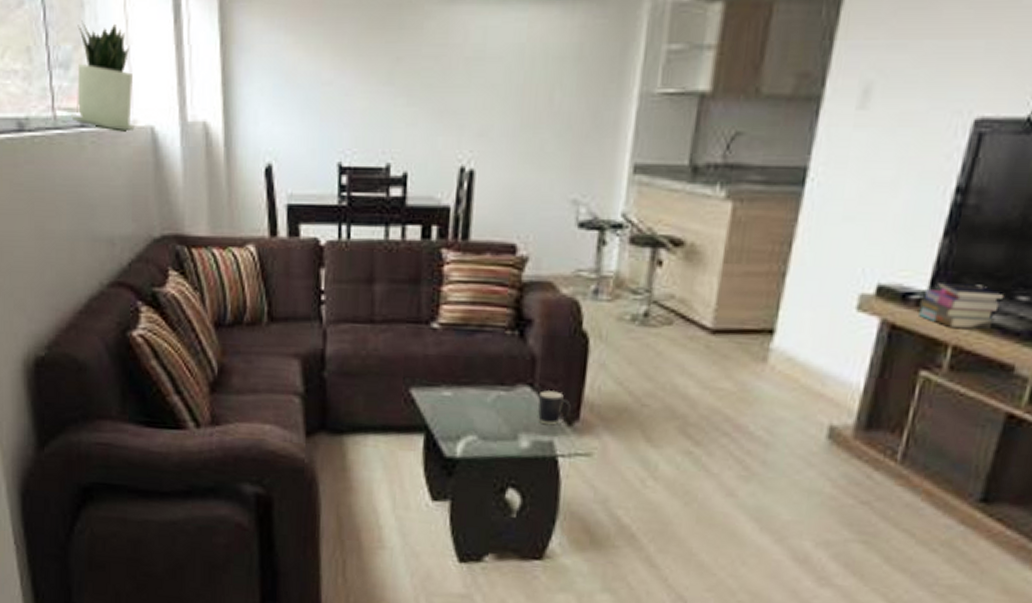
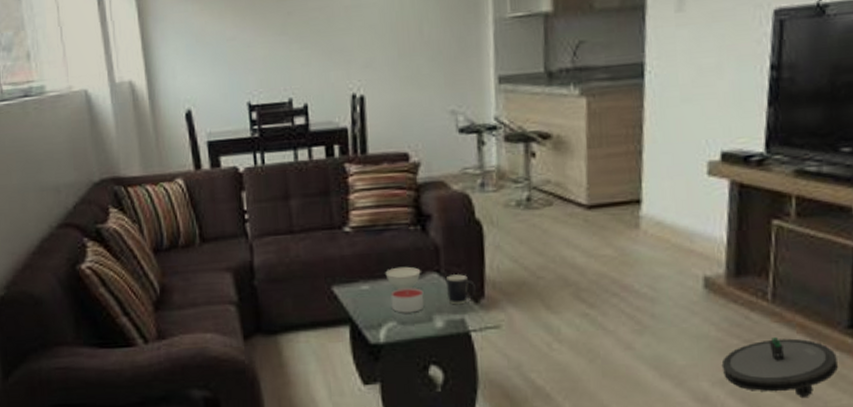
planter: present [71,20,136,130] -> none [15,11,72,96]
bowl: none [471,375,512,402] -> present [385,266,421,290]
candle: none [473,399,512,428] -> present [391,288,425,313]
robot vacuum: none [830,502,961,571] -> present [721,337,839,397]
books: present [918,283,1005,330] -> none [759,142,830,181]

